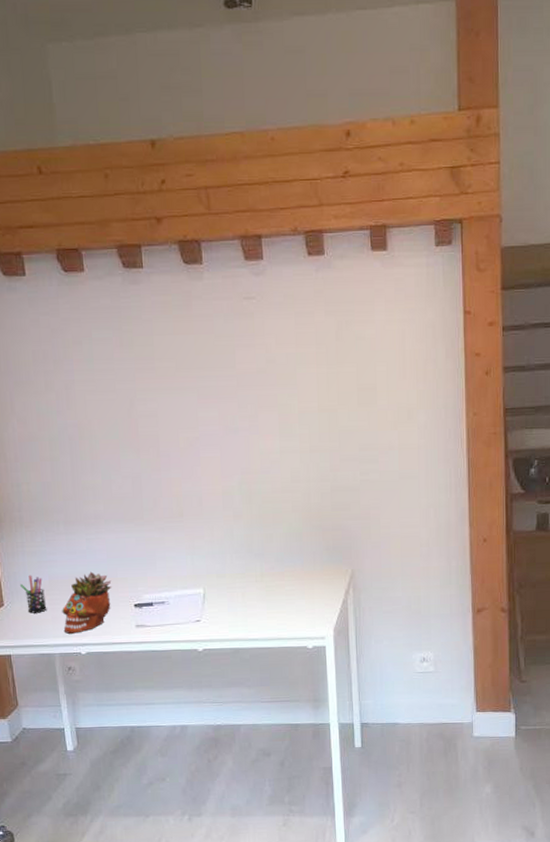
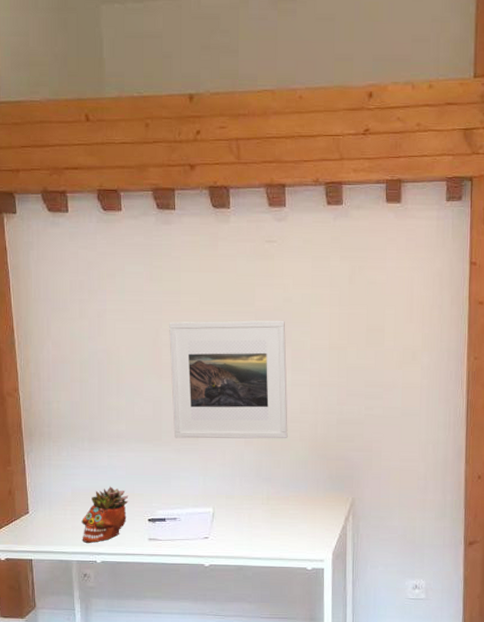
pen holder: present [20,575,47,613] -> none [45,486,68,522]
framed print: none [144,383,279,516] -> present [169,320,288,439]

